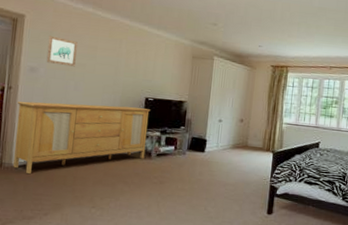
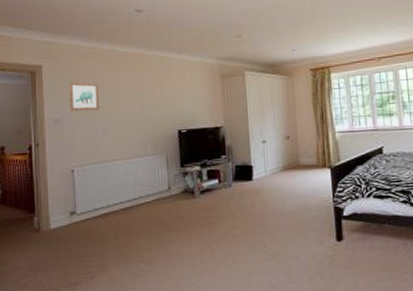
sideboard: present [13,101,151,174] -> none [47,142,188,236]

